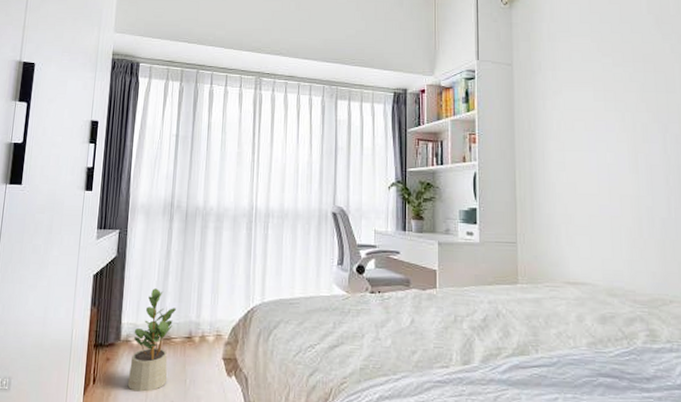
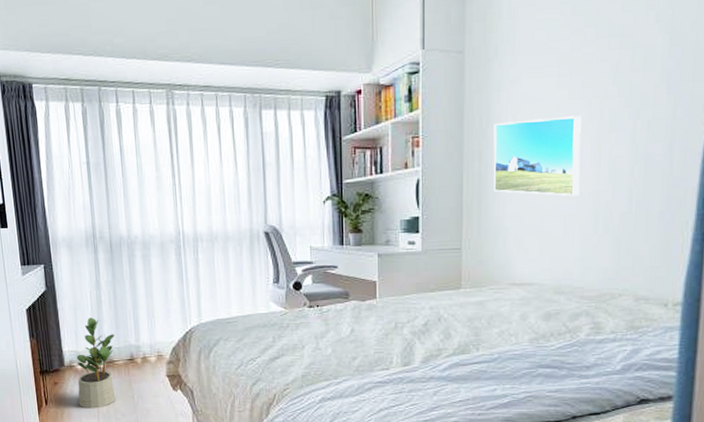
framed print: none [541,125,622,199] -> present [493,115,581,196]

